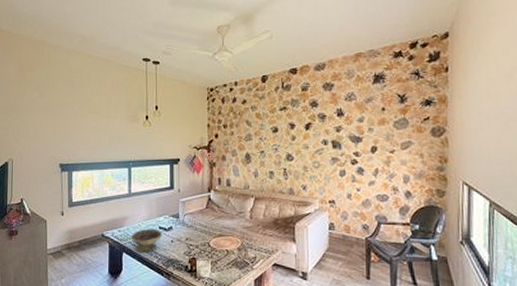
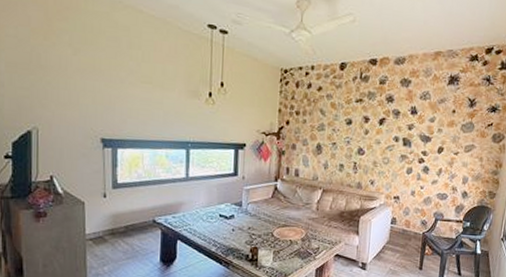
decorative bowl: present [131,229,163,253] -> none [187,216,223,241]

